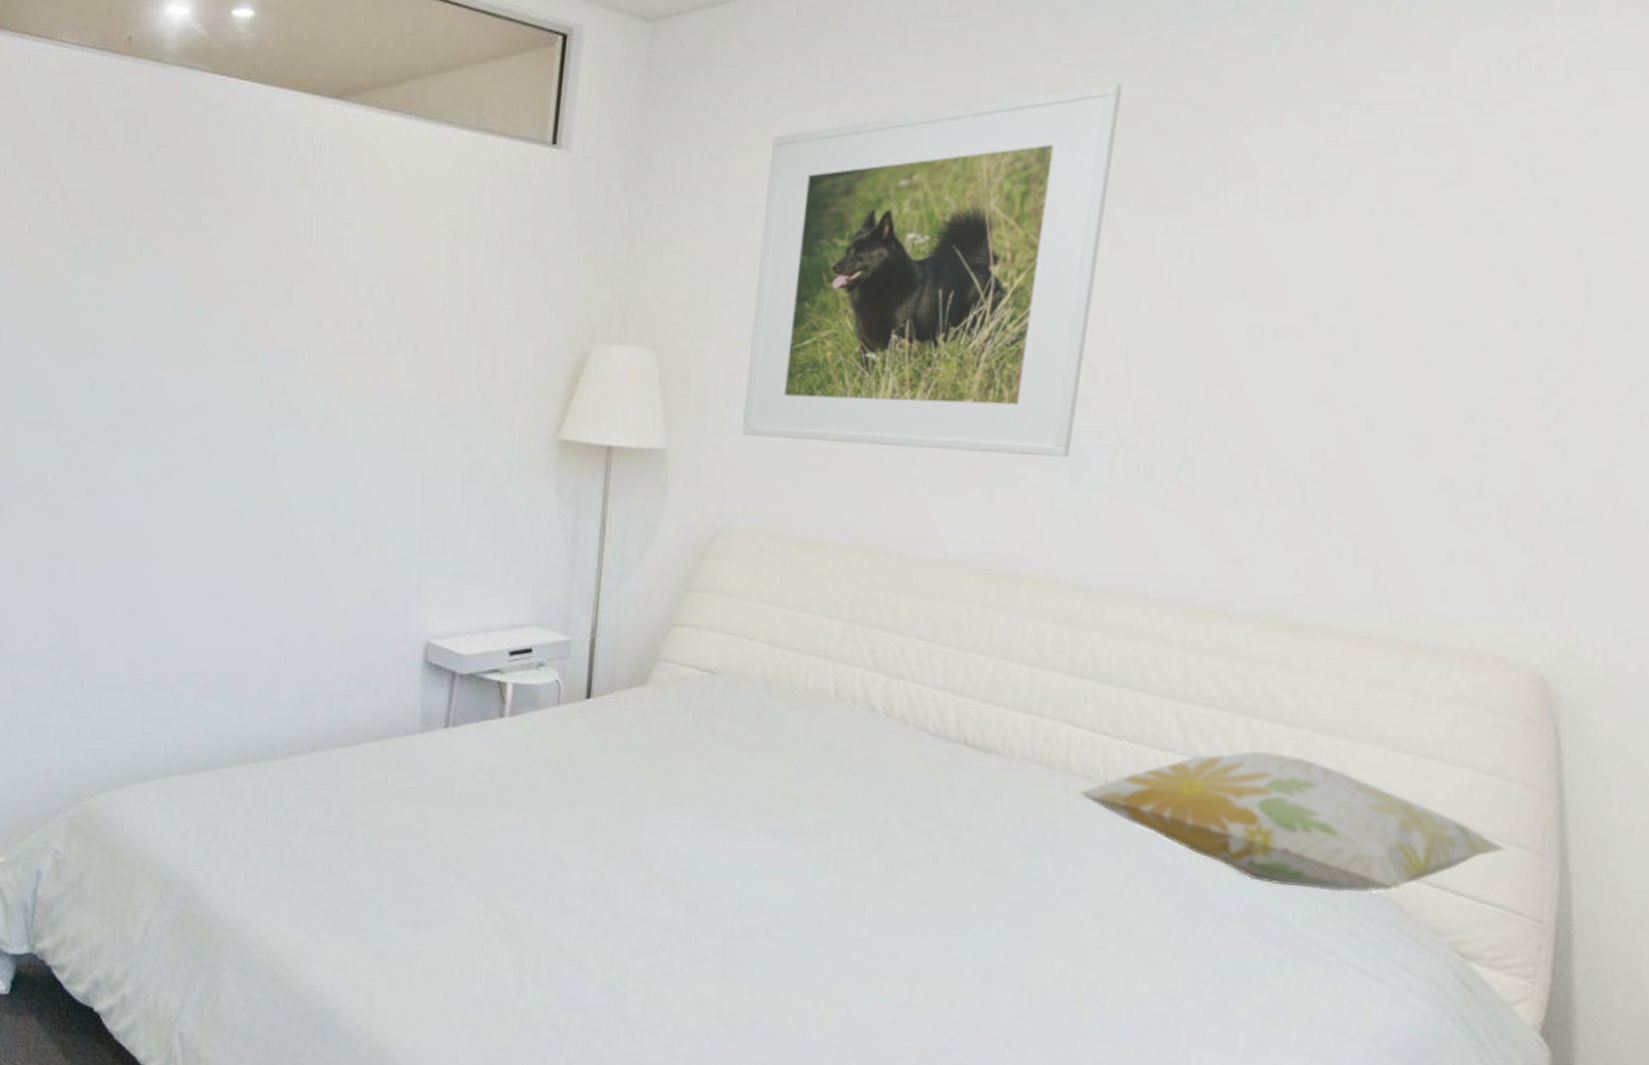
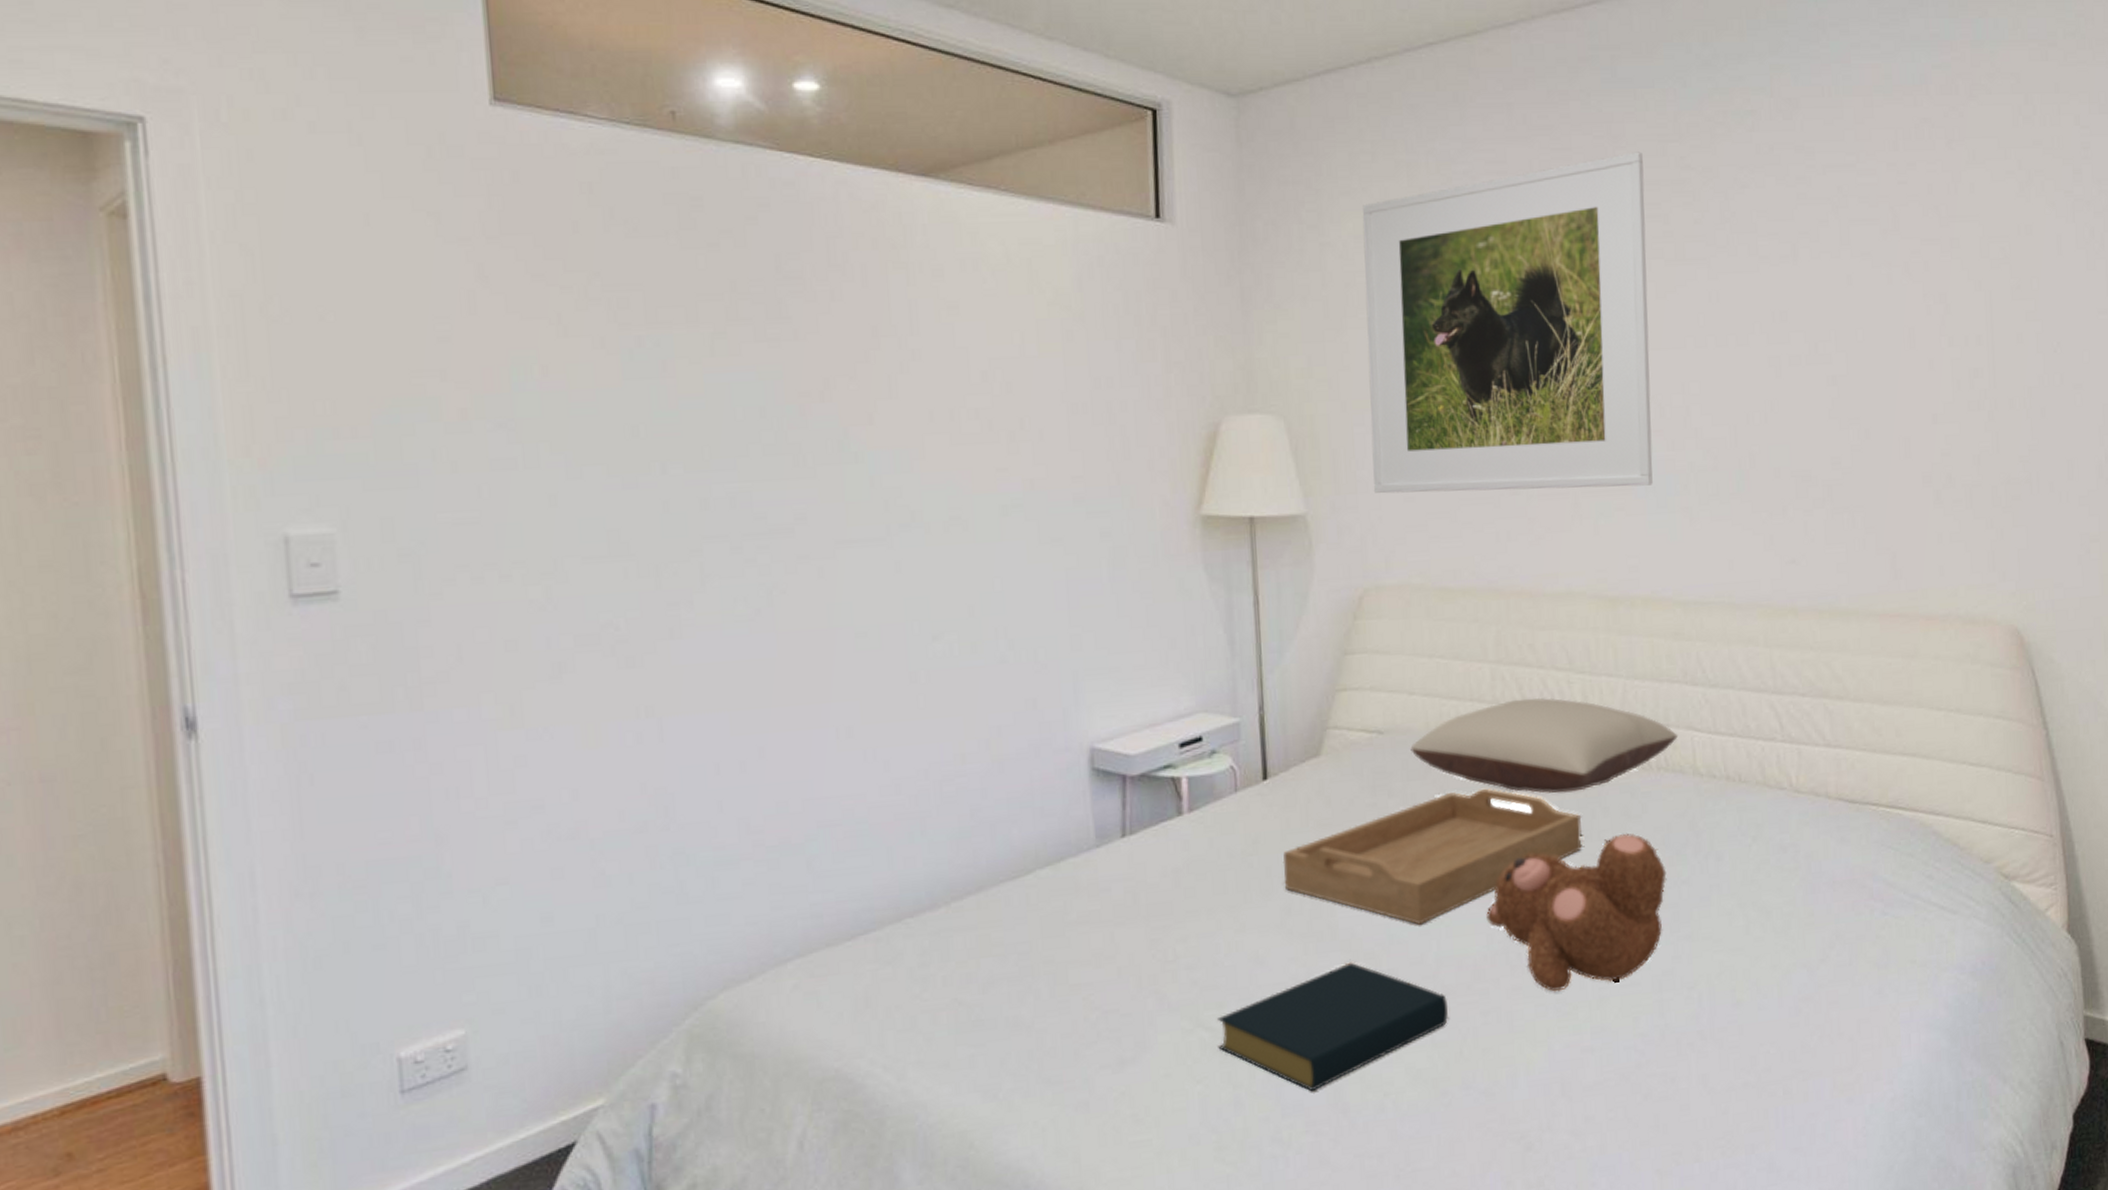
hardback book: none [510,883,744,993] -> present [1216,962,1448,1092]
serving tray: none [593,743,922,864] -> present [1282,788,1582,925]
pillow: none [742,662,1053,766] -> present [1410,697,1679,794]
teddy bear: none [798,817,1013,962] -> present [1486,833,1667,992]
decorative pillow: present [1079,751,1510,892] -> none [1708,727,2021,845]

